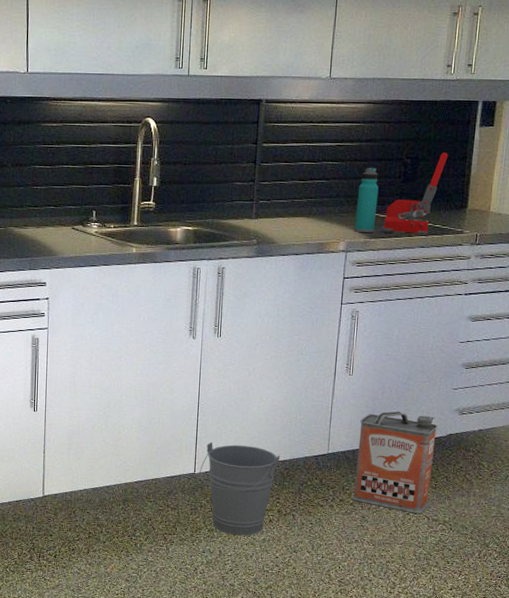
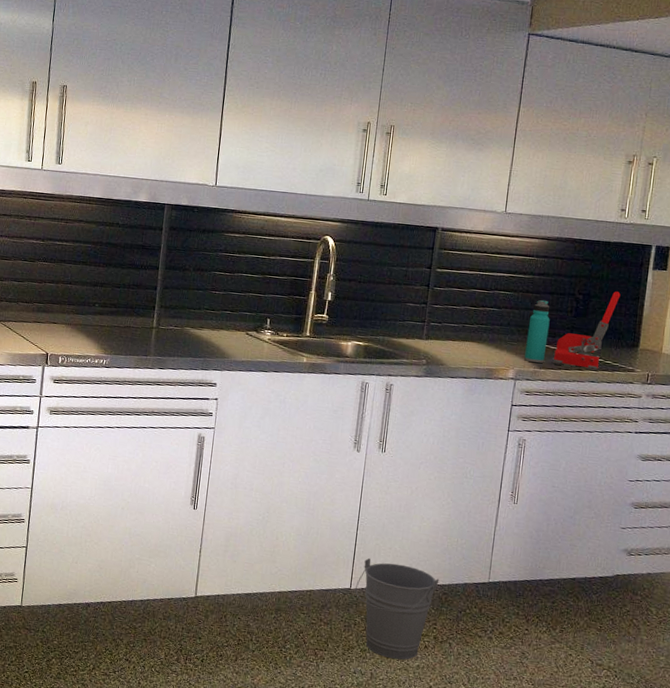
fuel can: present [352,411,438,514] -> none [512,544,604,656]

